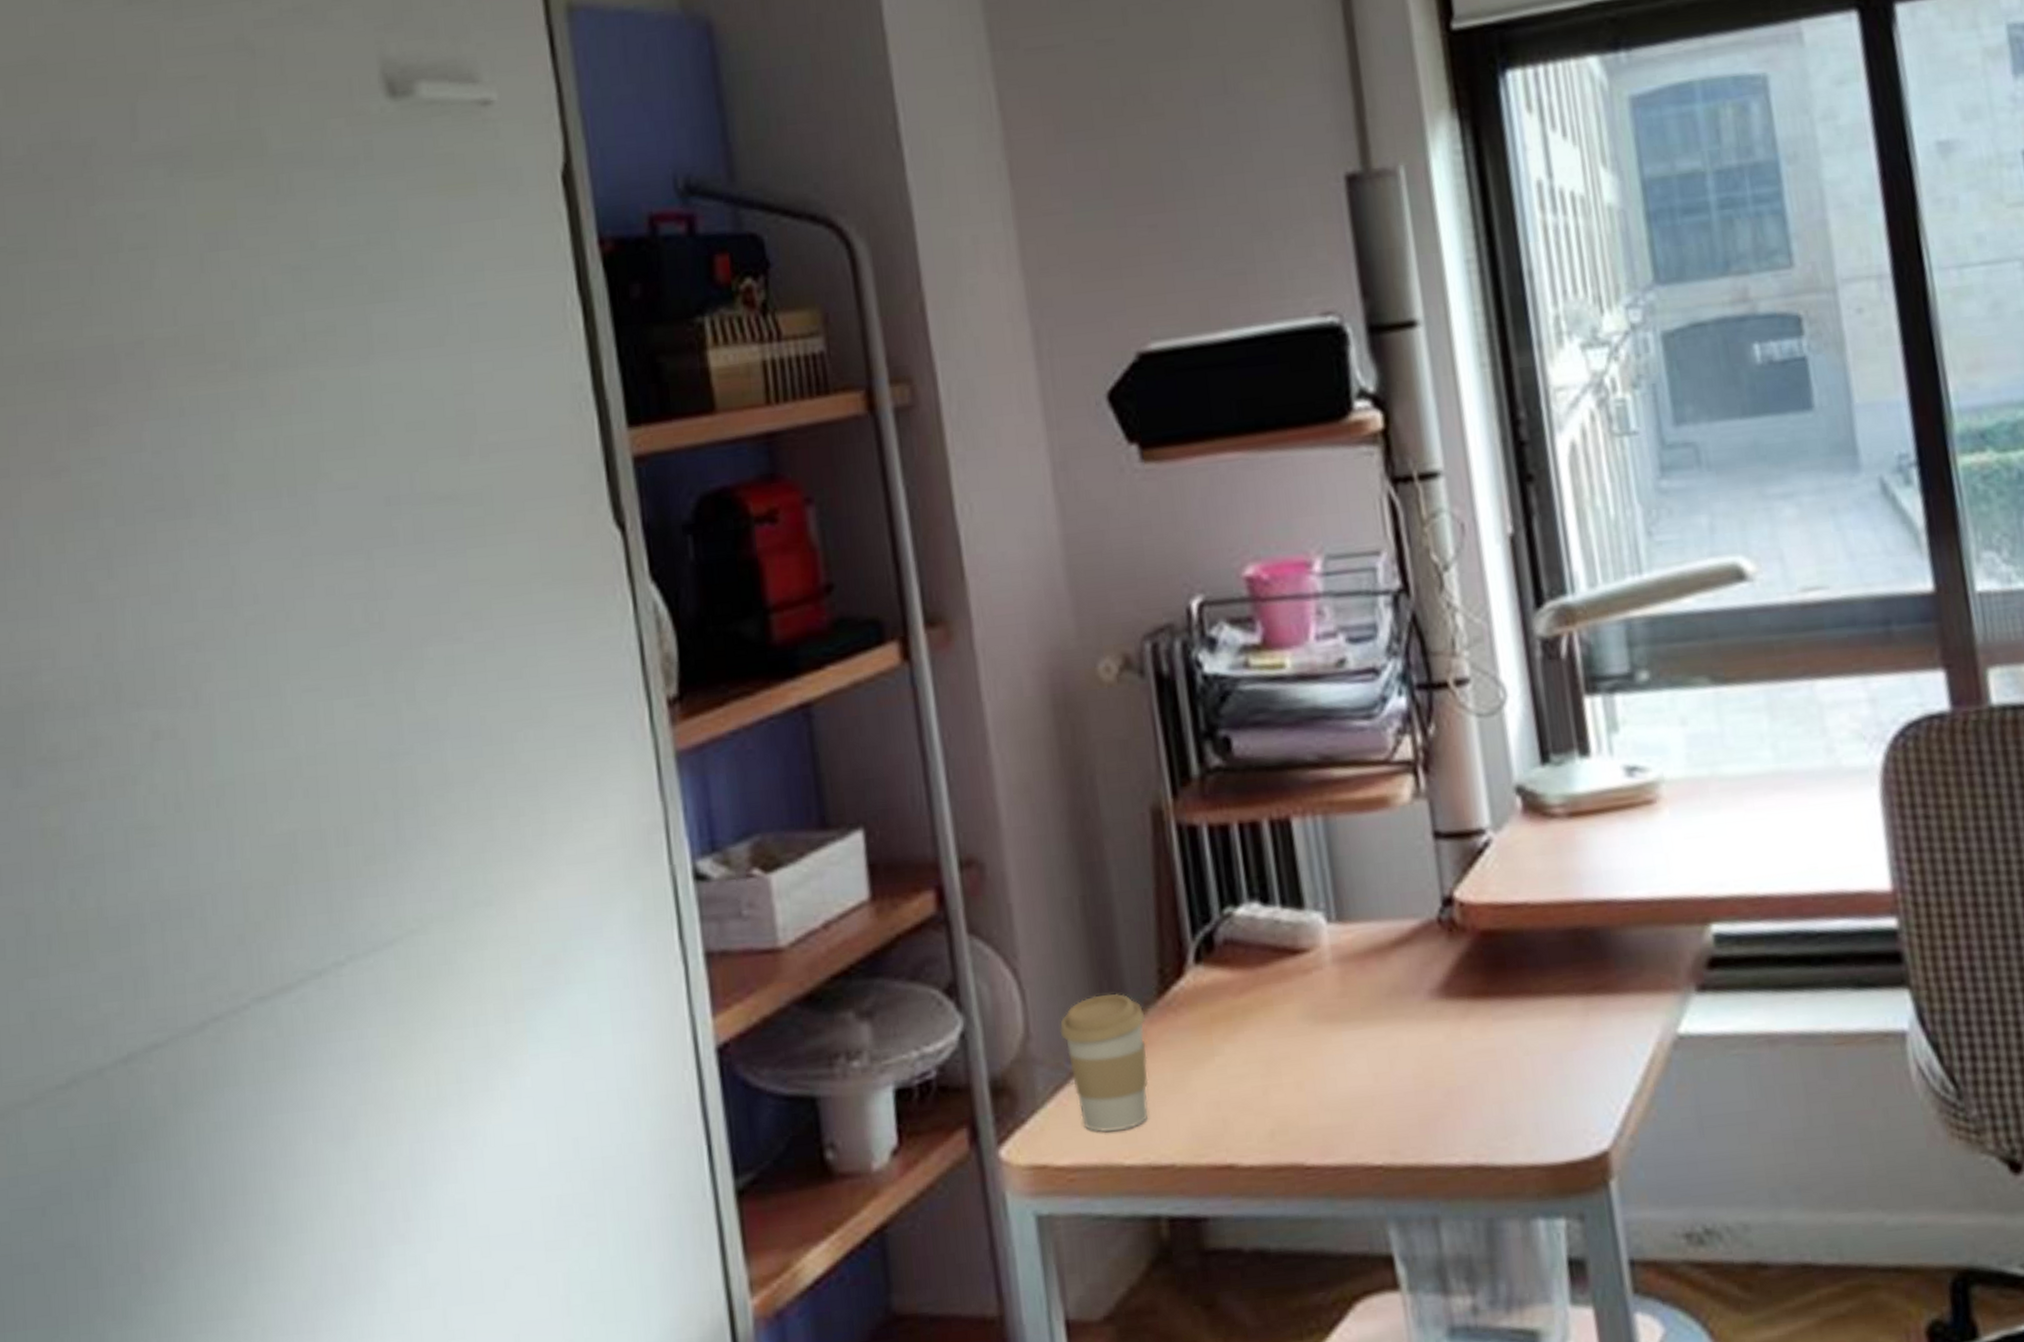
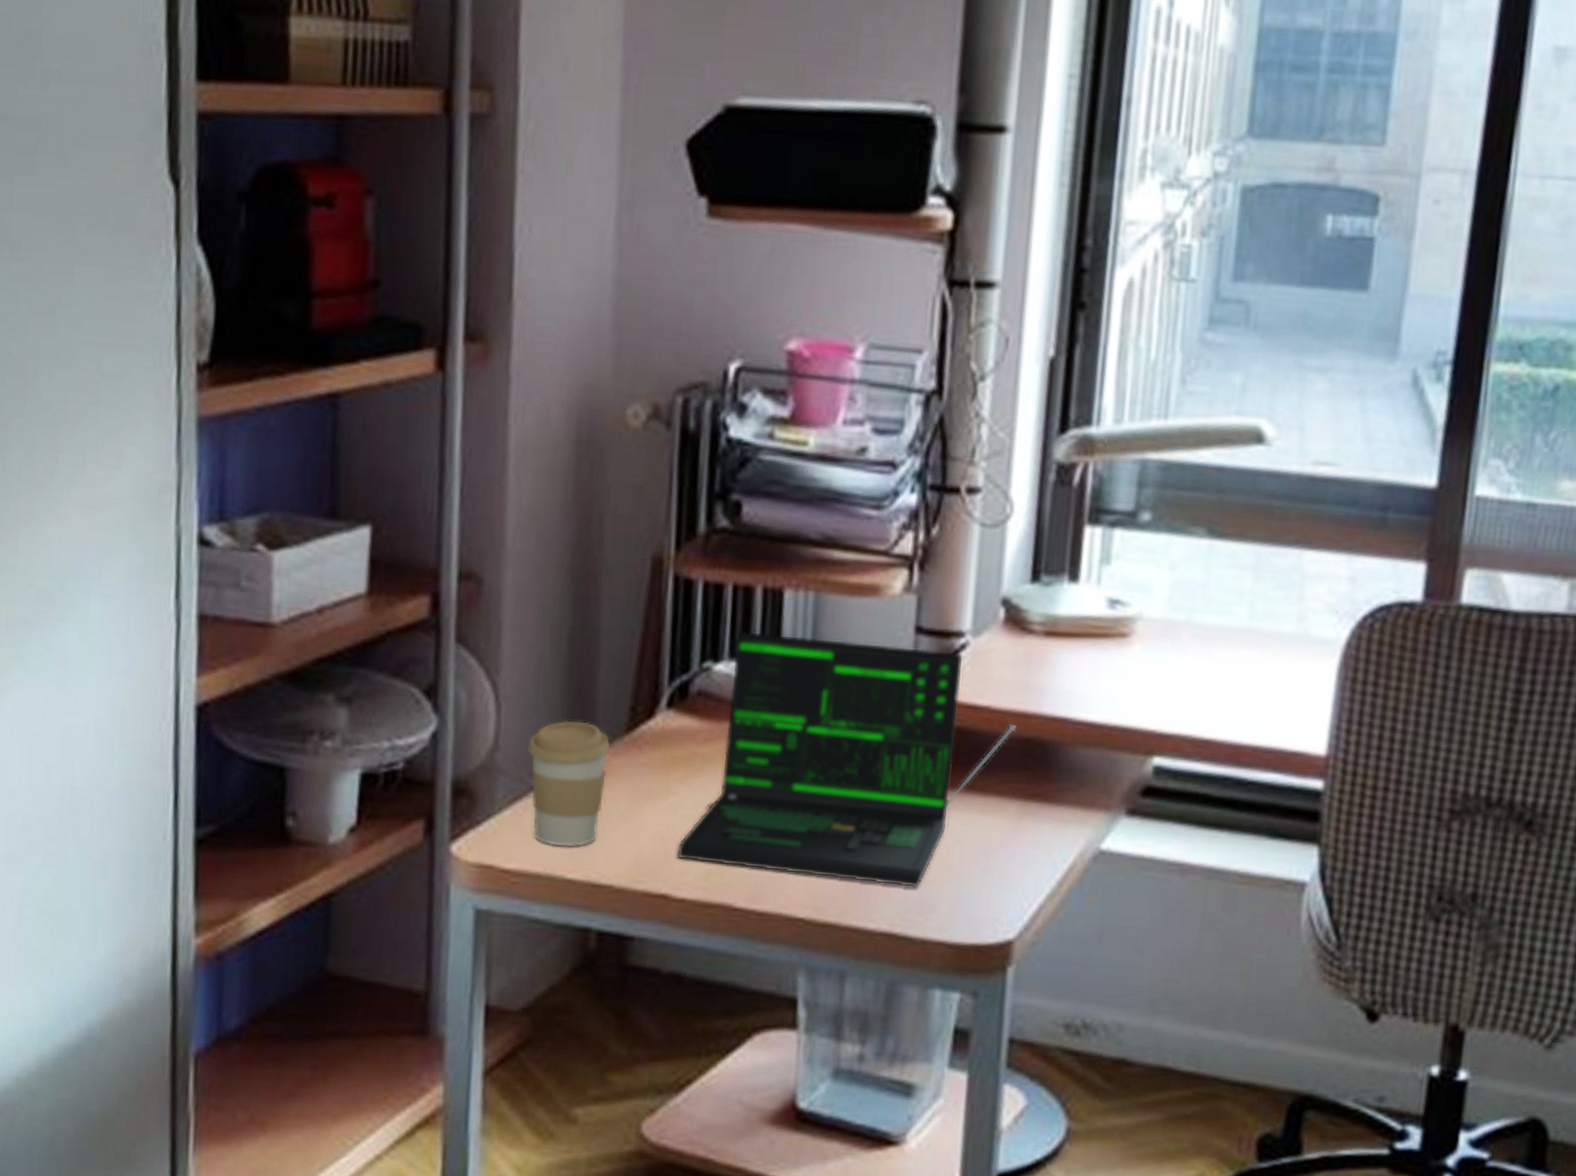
laptop: none [1234,852,1561,1124] -> present [676,631,1017,888]

